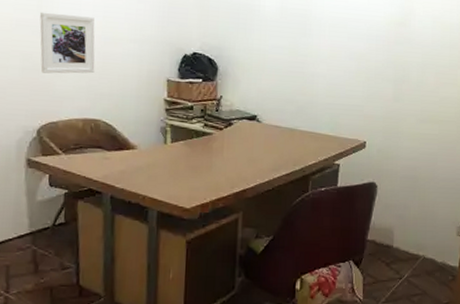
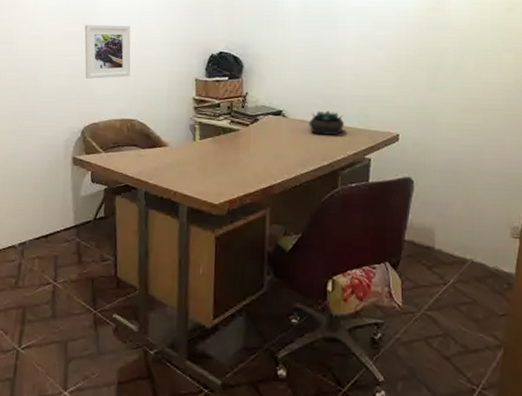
succulent plant: none [282,116,317,141] -> present [309,110,345,135]

